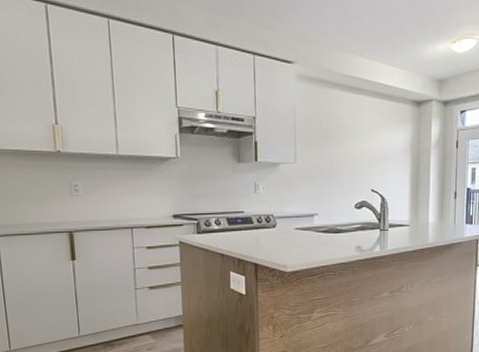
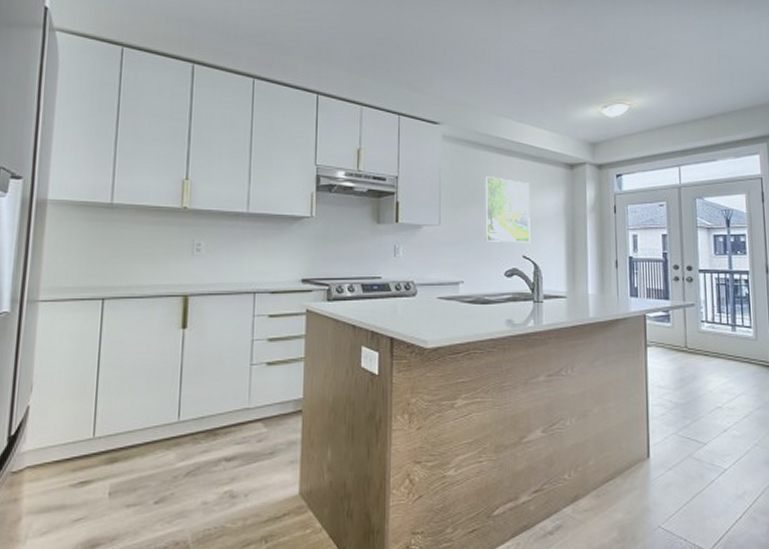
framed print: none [337,115,379,178] -> present [485,177,531,243]

